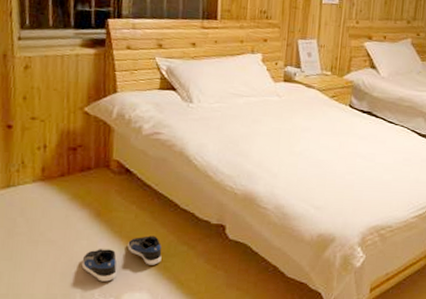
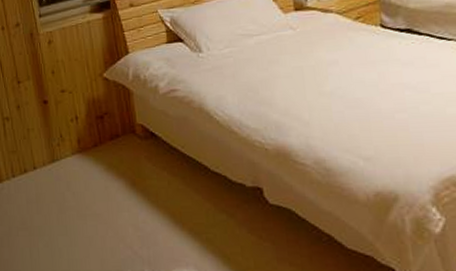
shoe: present [81,236,162,282] -> none [127,204,202,257]

